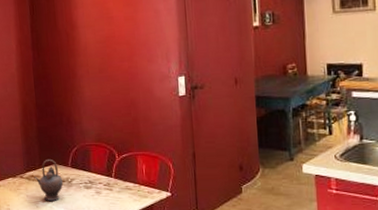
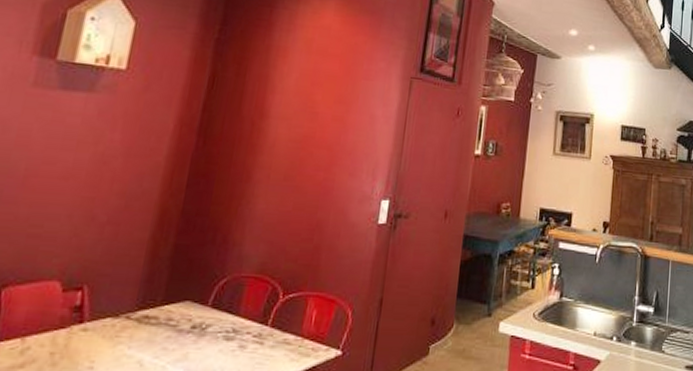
teapot: present [34,160,64,201] -> none [148,293,194,357]

